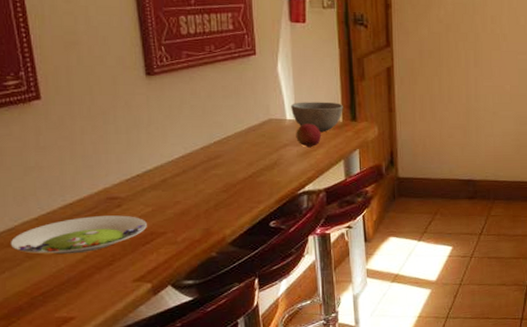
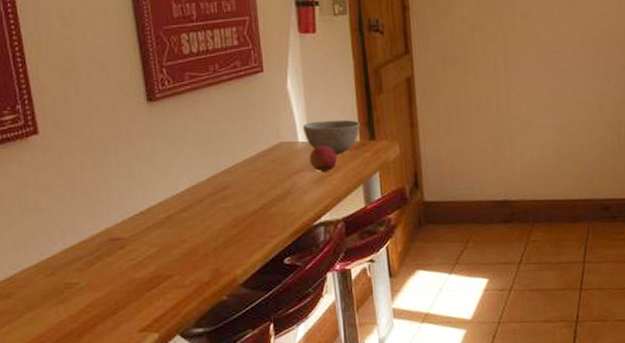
salad plate: present [10,215,147,255] -> none [9,257,152,304]

